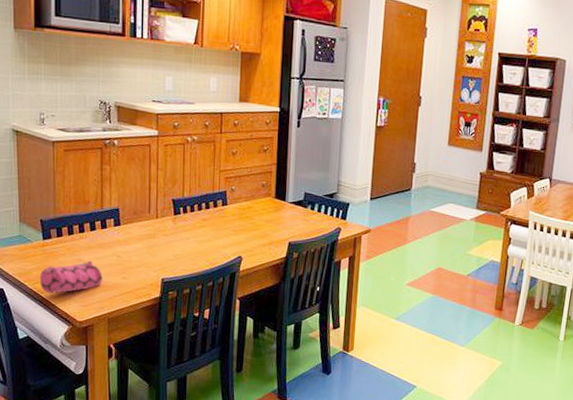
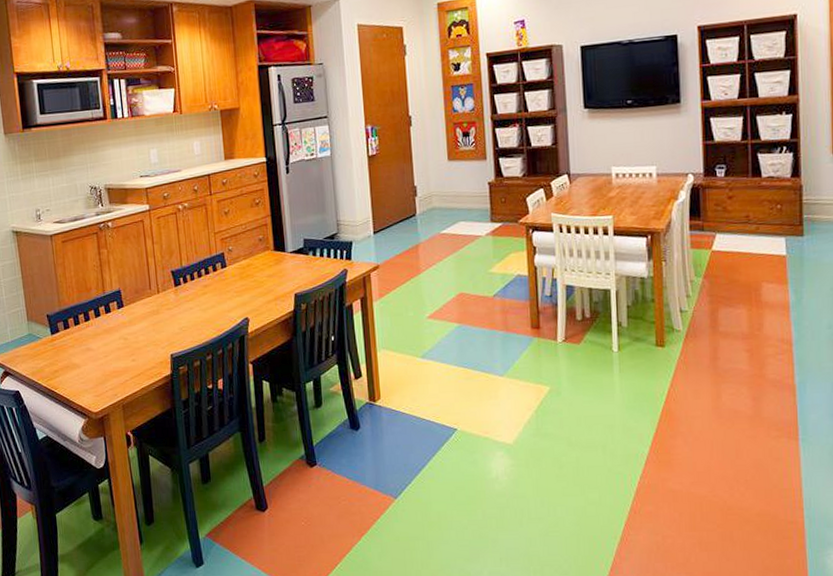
pencil case: present [40,260,102,294] -> none [52,348,113,389]

